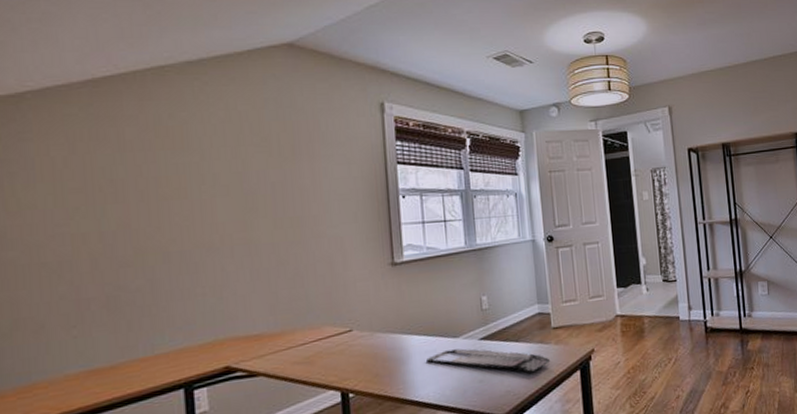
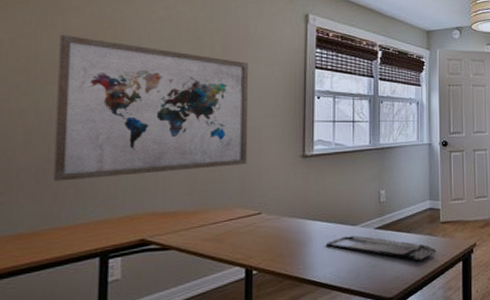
wall art: none [115,147,332,310] -> present [53,34,249,182]

